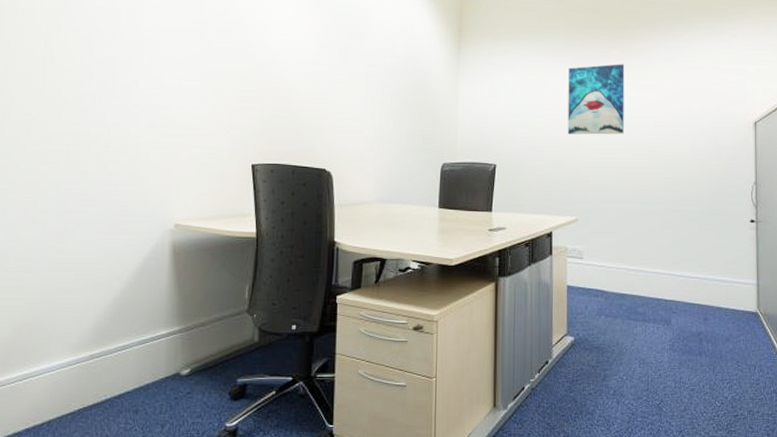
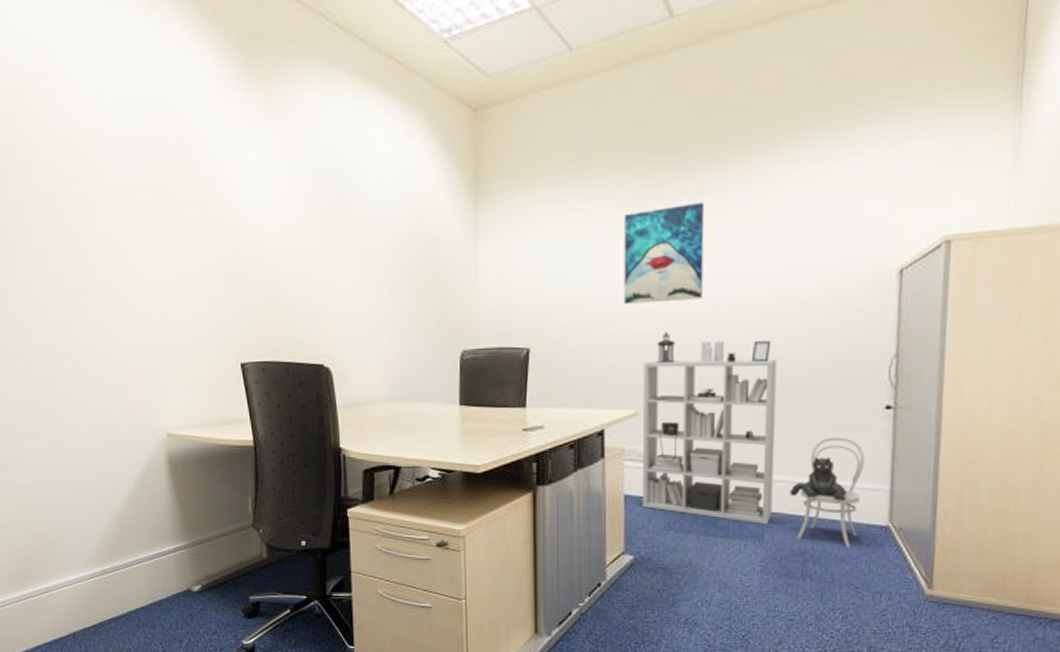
bookshelf: none [581,157,738,329] -> present [642,332,864,548]

